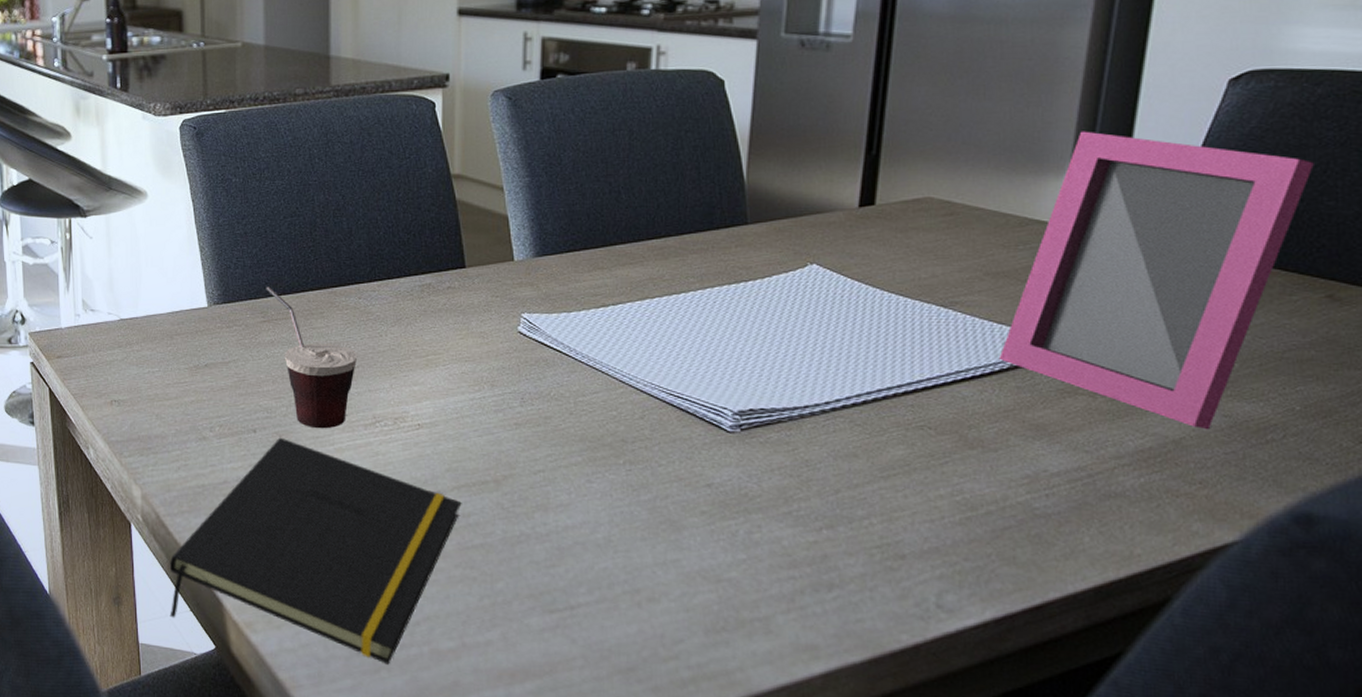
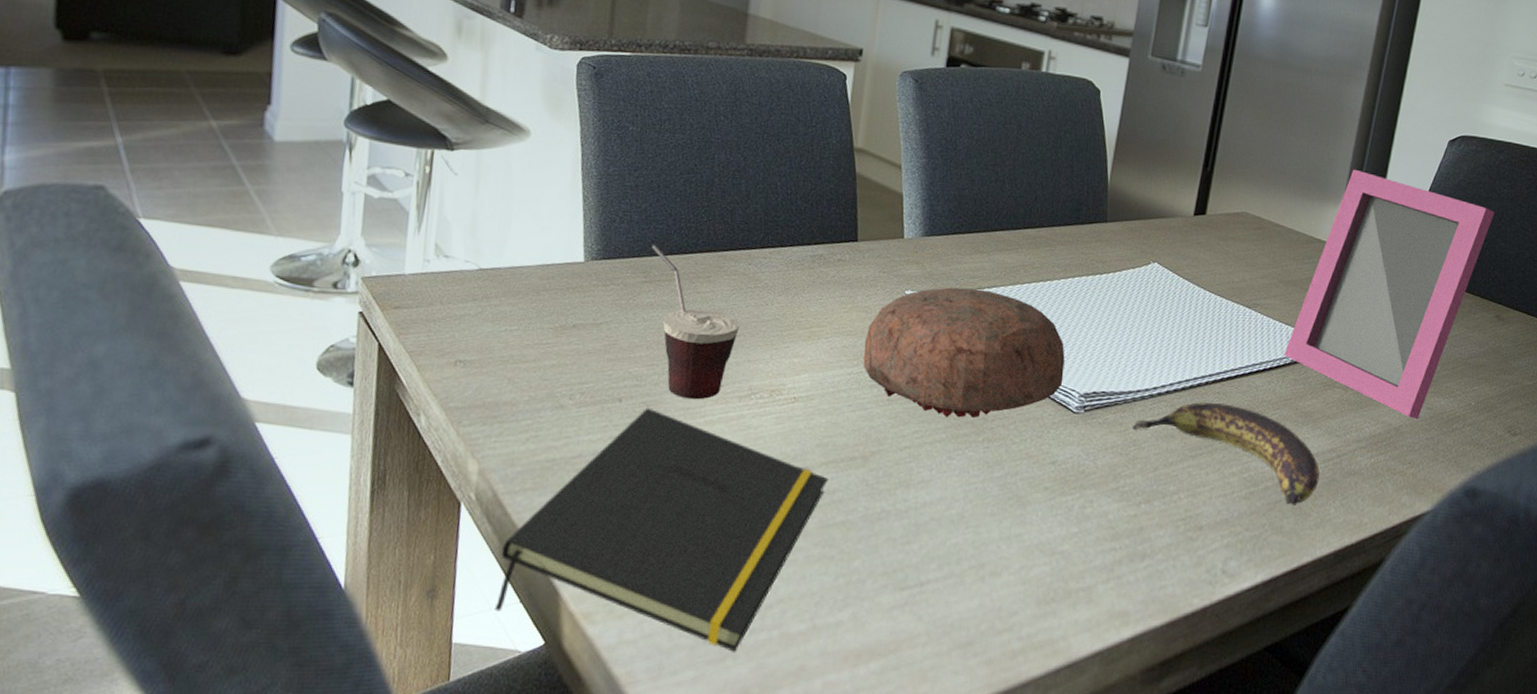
decorative bowl: none [484,307,712,440] -> present [863,287,1065,418]
banana: none [803,417,1064,534] -> present [1133,402,1320,507]

